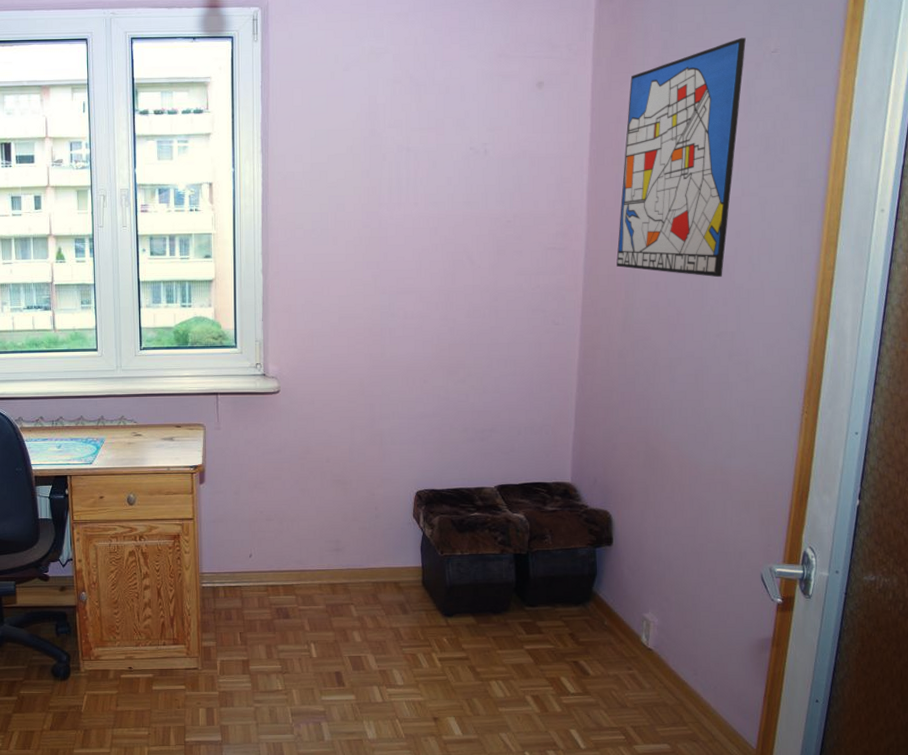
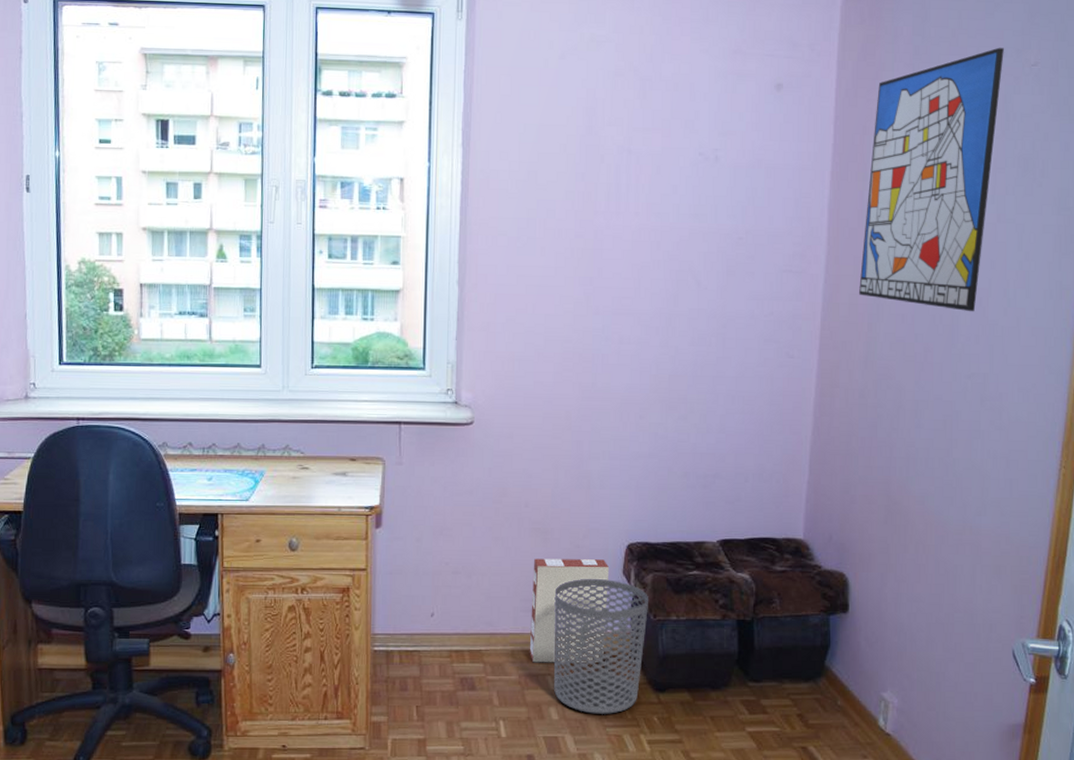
cardboard box: none [334,505,401,594] -> present [529,558,610,663]
waste bin: none [354,521,436,636] -> present [553,578,648,714]

